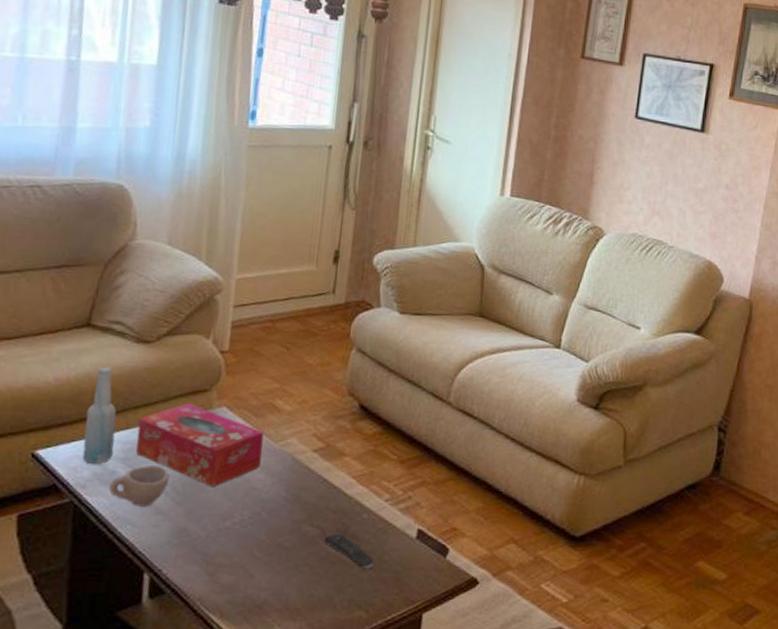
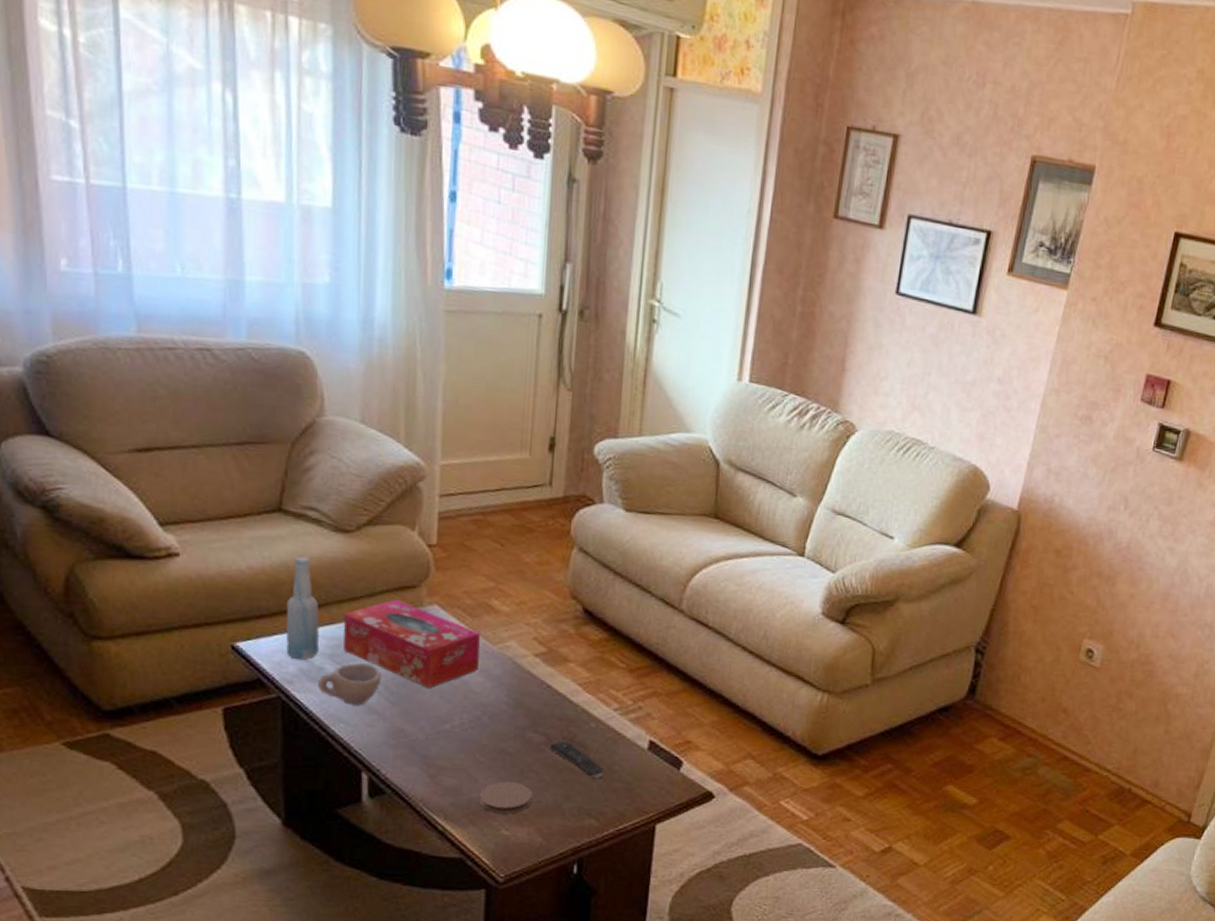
coaster: none [254,576,306,609] -> present [479,781,533,814]

